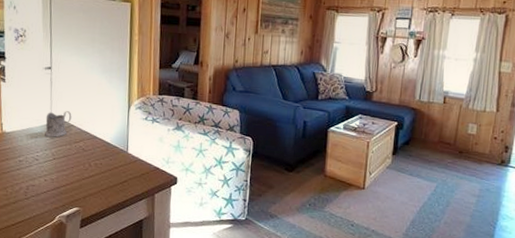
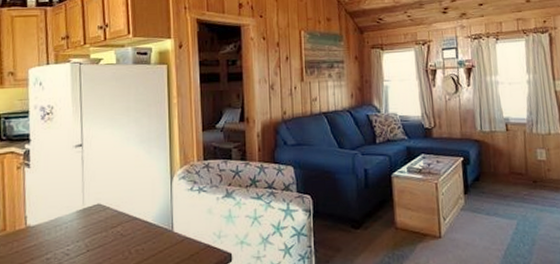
tea glass holder: present [45,111,72,137] -> none [76,192,107,225]

